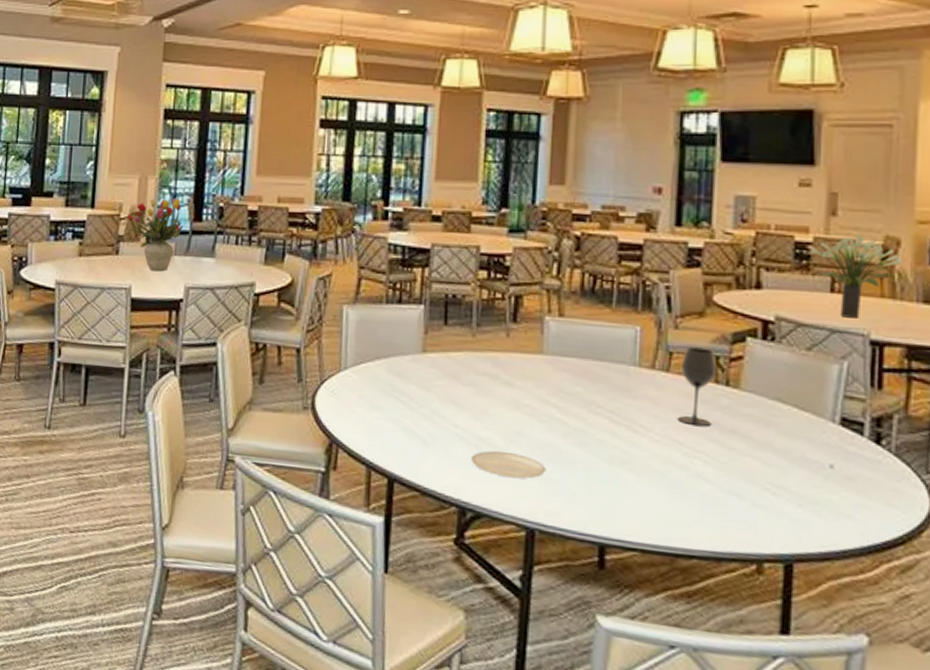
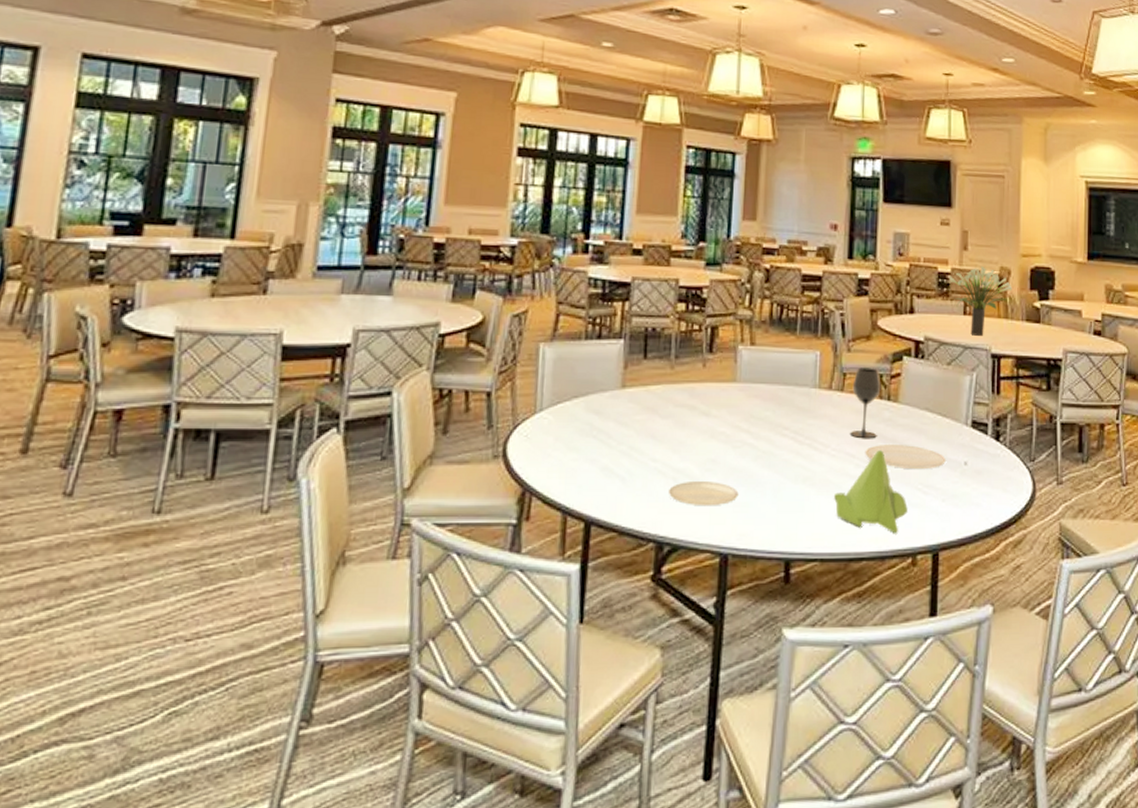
flower arrangement: present [126,198,183,272] -> none [278,228,353,313]
napkin: none [658,439,751,534] -> present [834,449,908,533]
plate: none [696,434,804,468] -> present [865,445,946,470]

